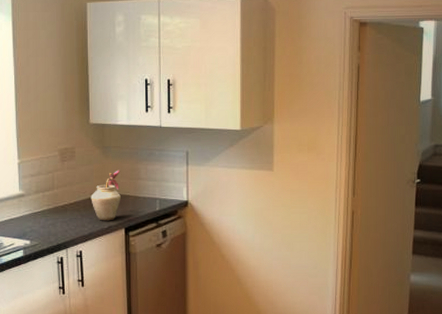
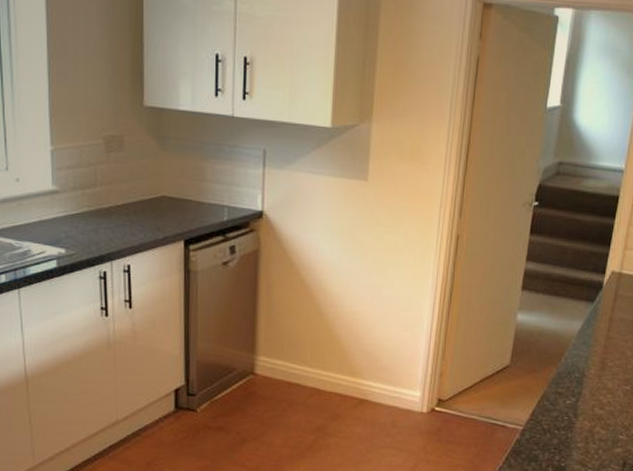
vase: present [91,170,121,221] -> none [143,167,181,230]

